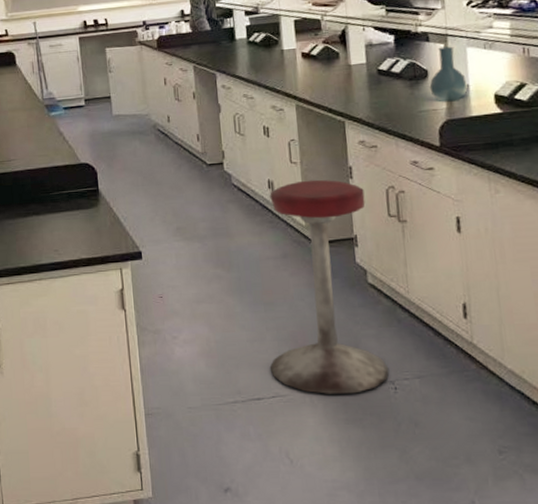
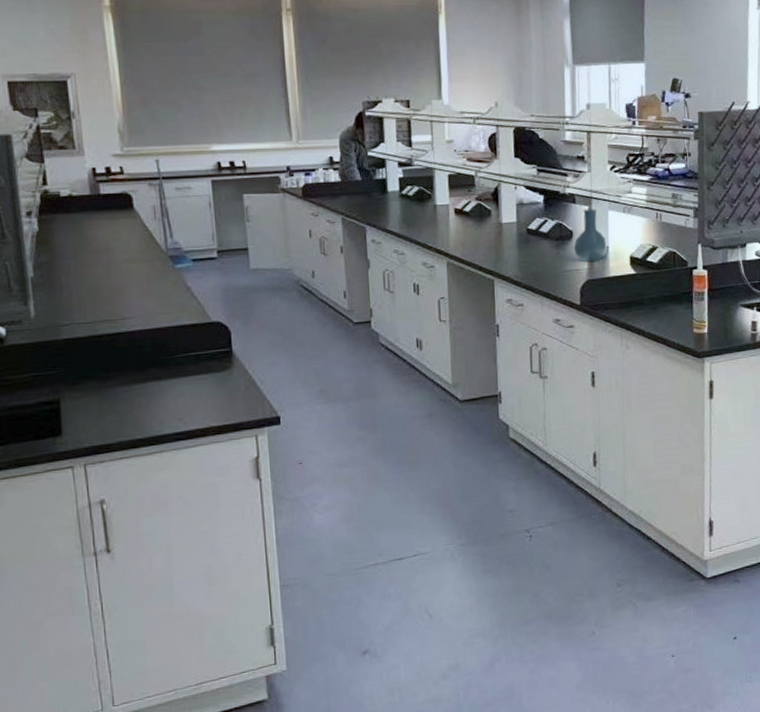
stool: present [269,179,389,394] -> none [412,338,526,548]

